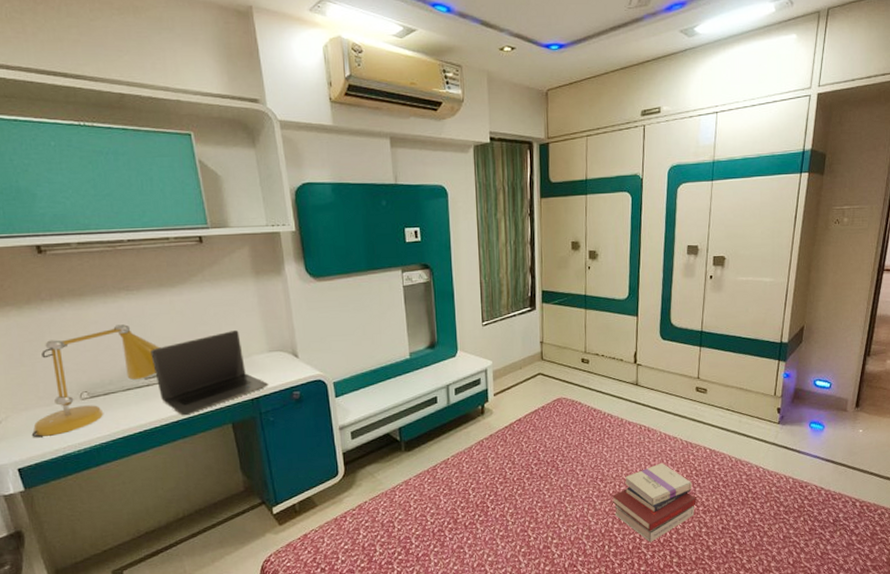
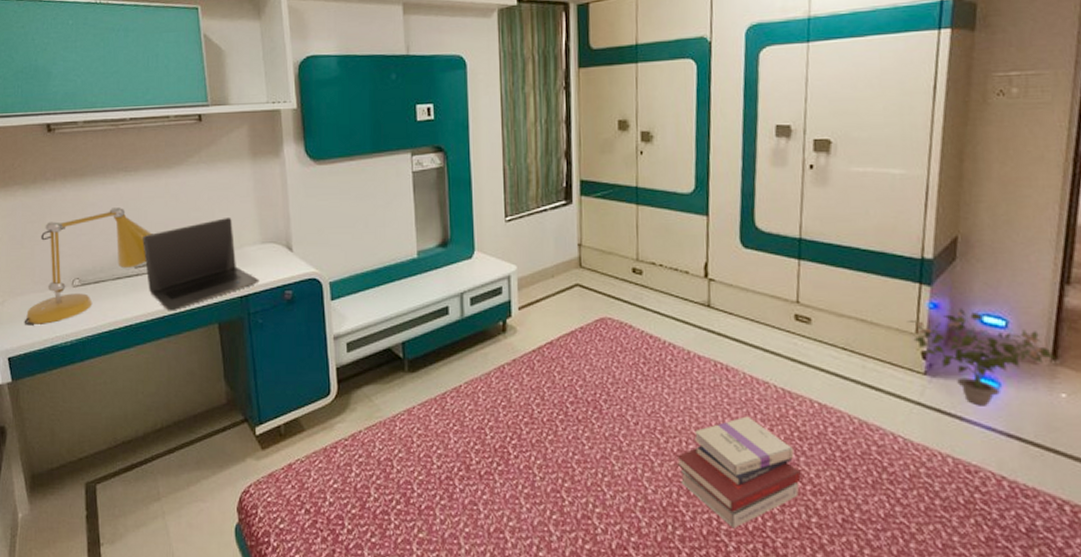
potted plant: none [769,376,858,443] -> present [907,307,1056,406]

